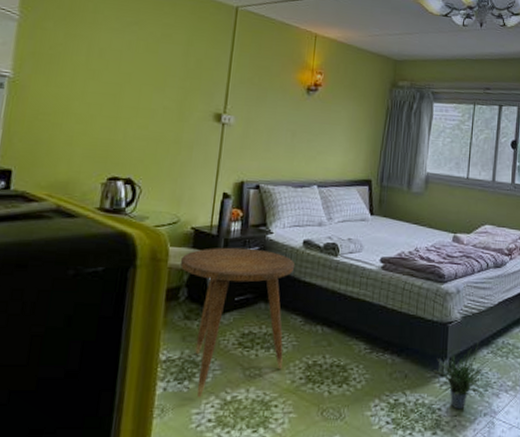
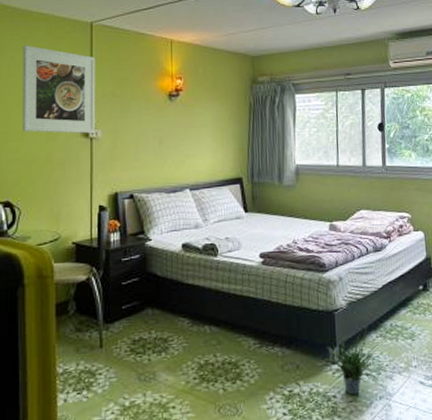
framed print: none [153,21,237,119] -> present [22,45,96,134]
side table: present [180,247,294,398] -> none [65,257,176,406]

